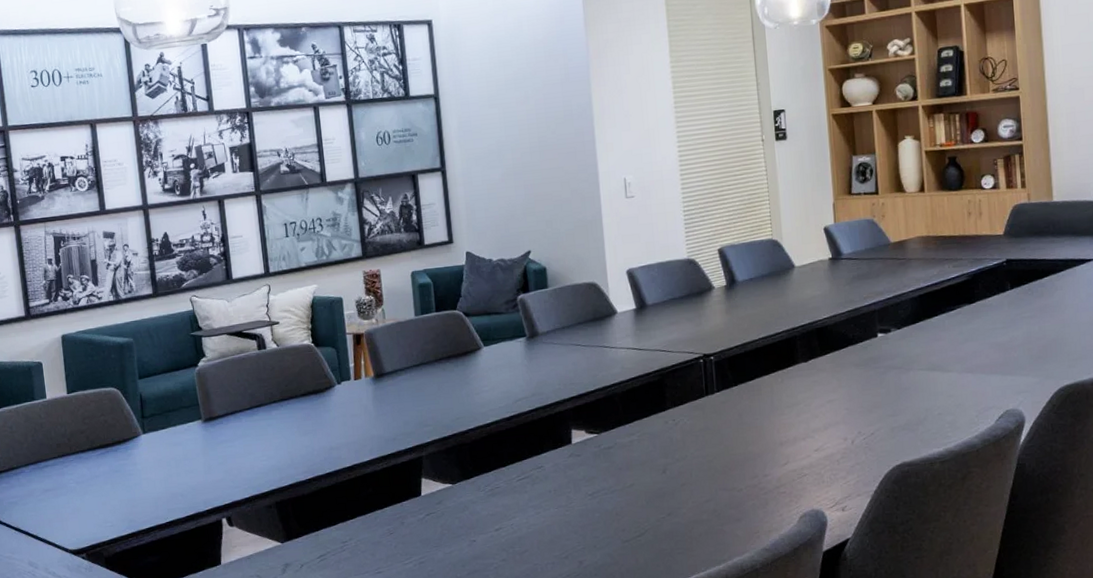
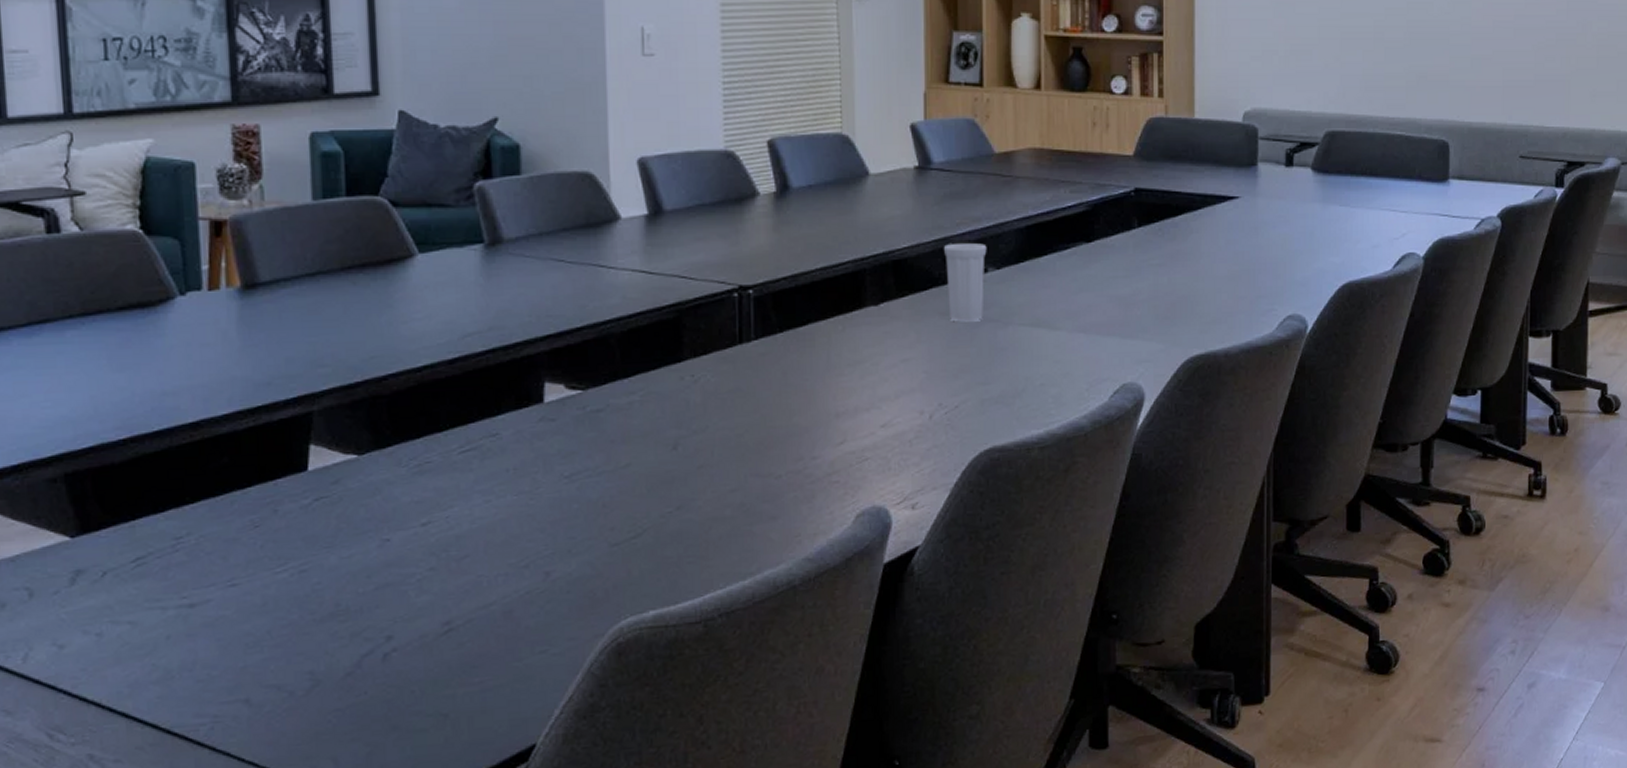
cup: none [855,311,889,370] -> present [944,242,987,322]

